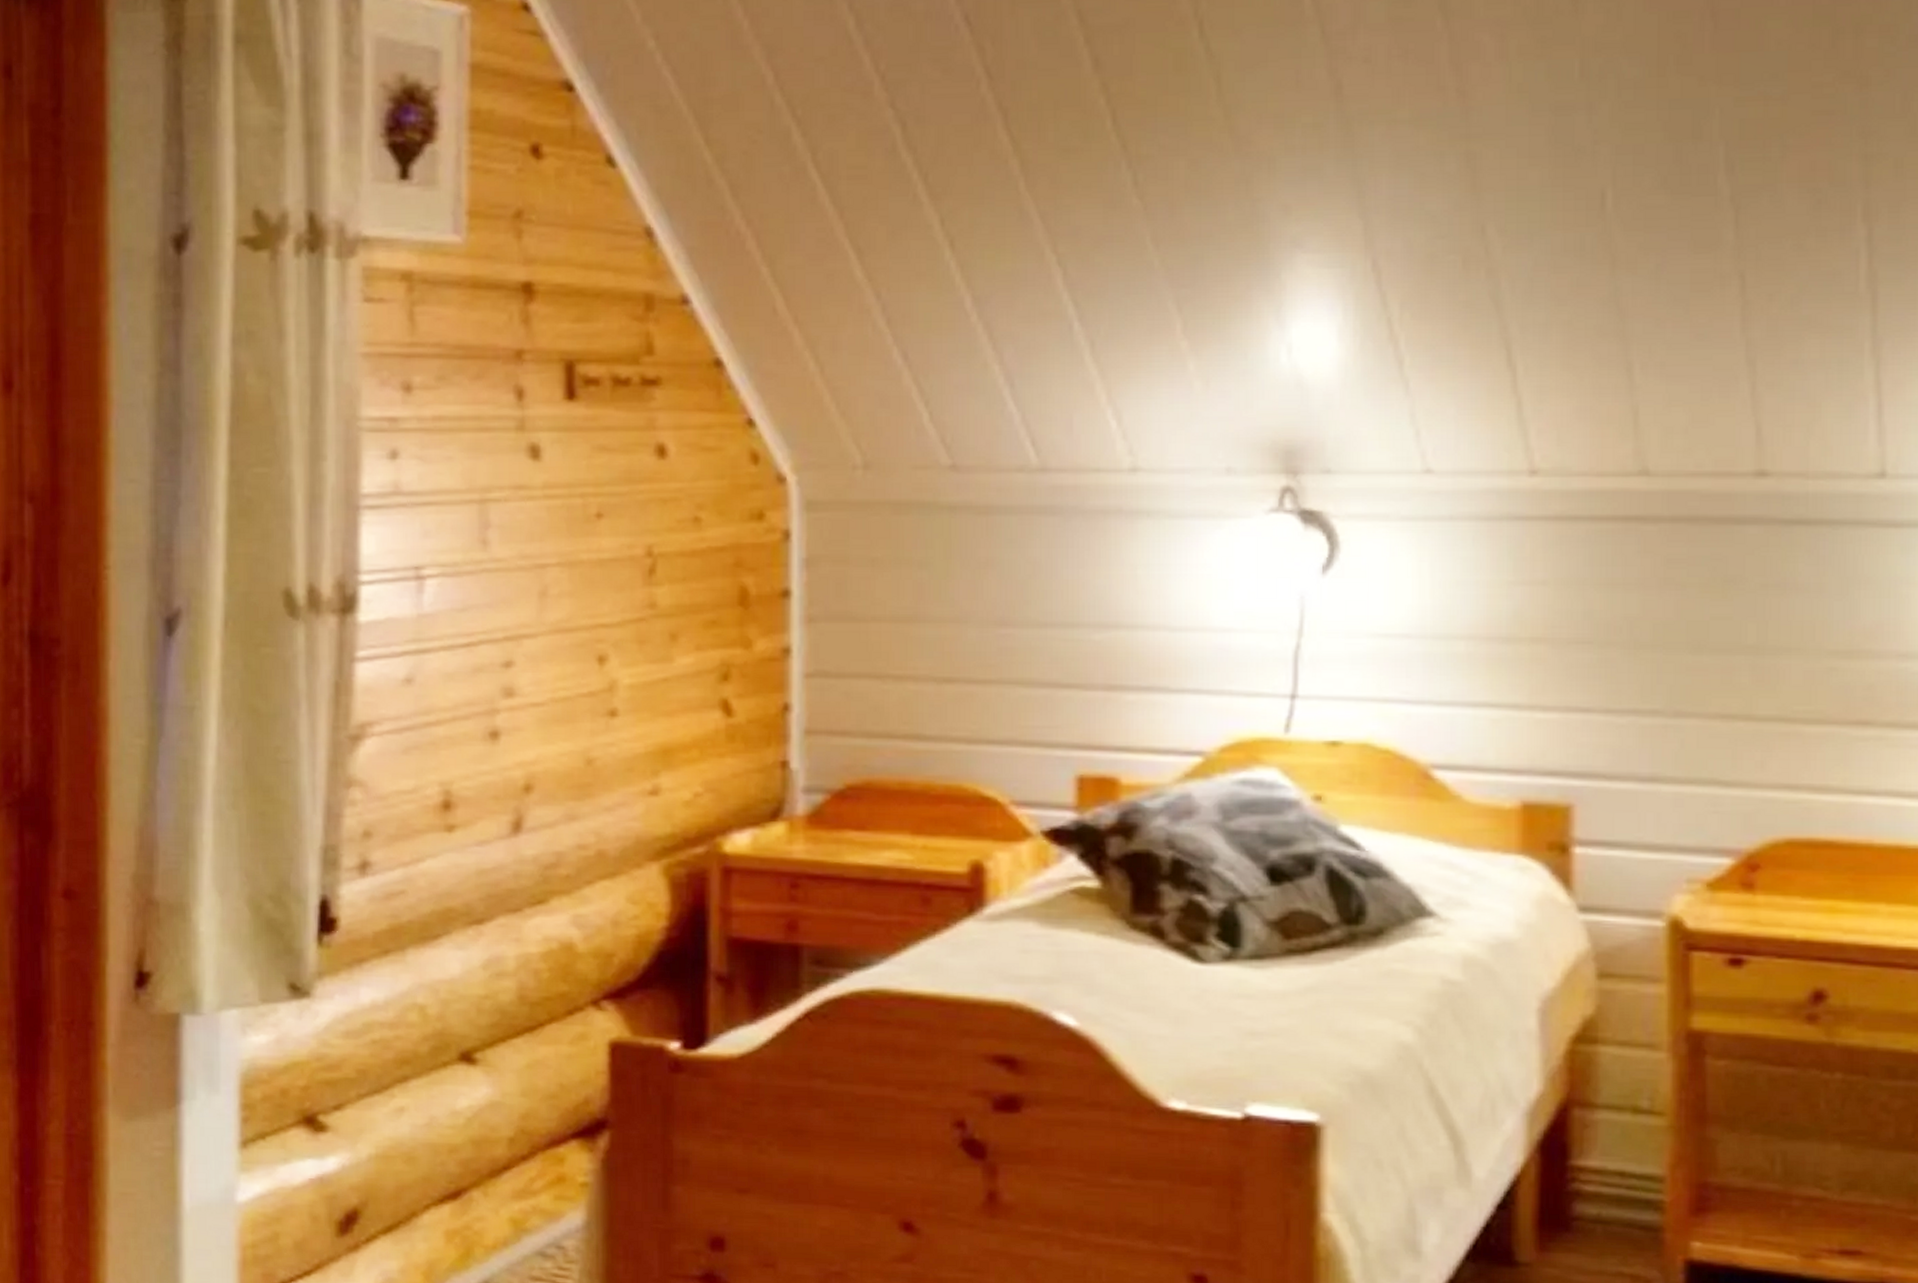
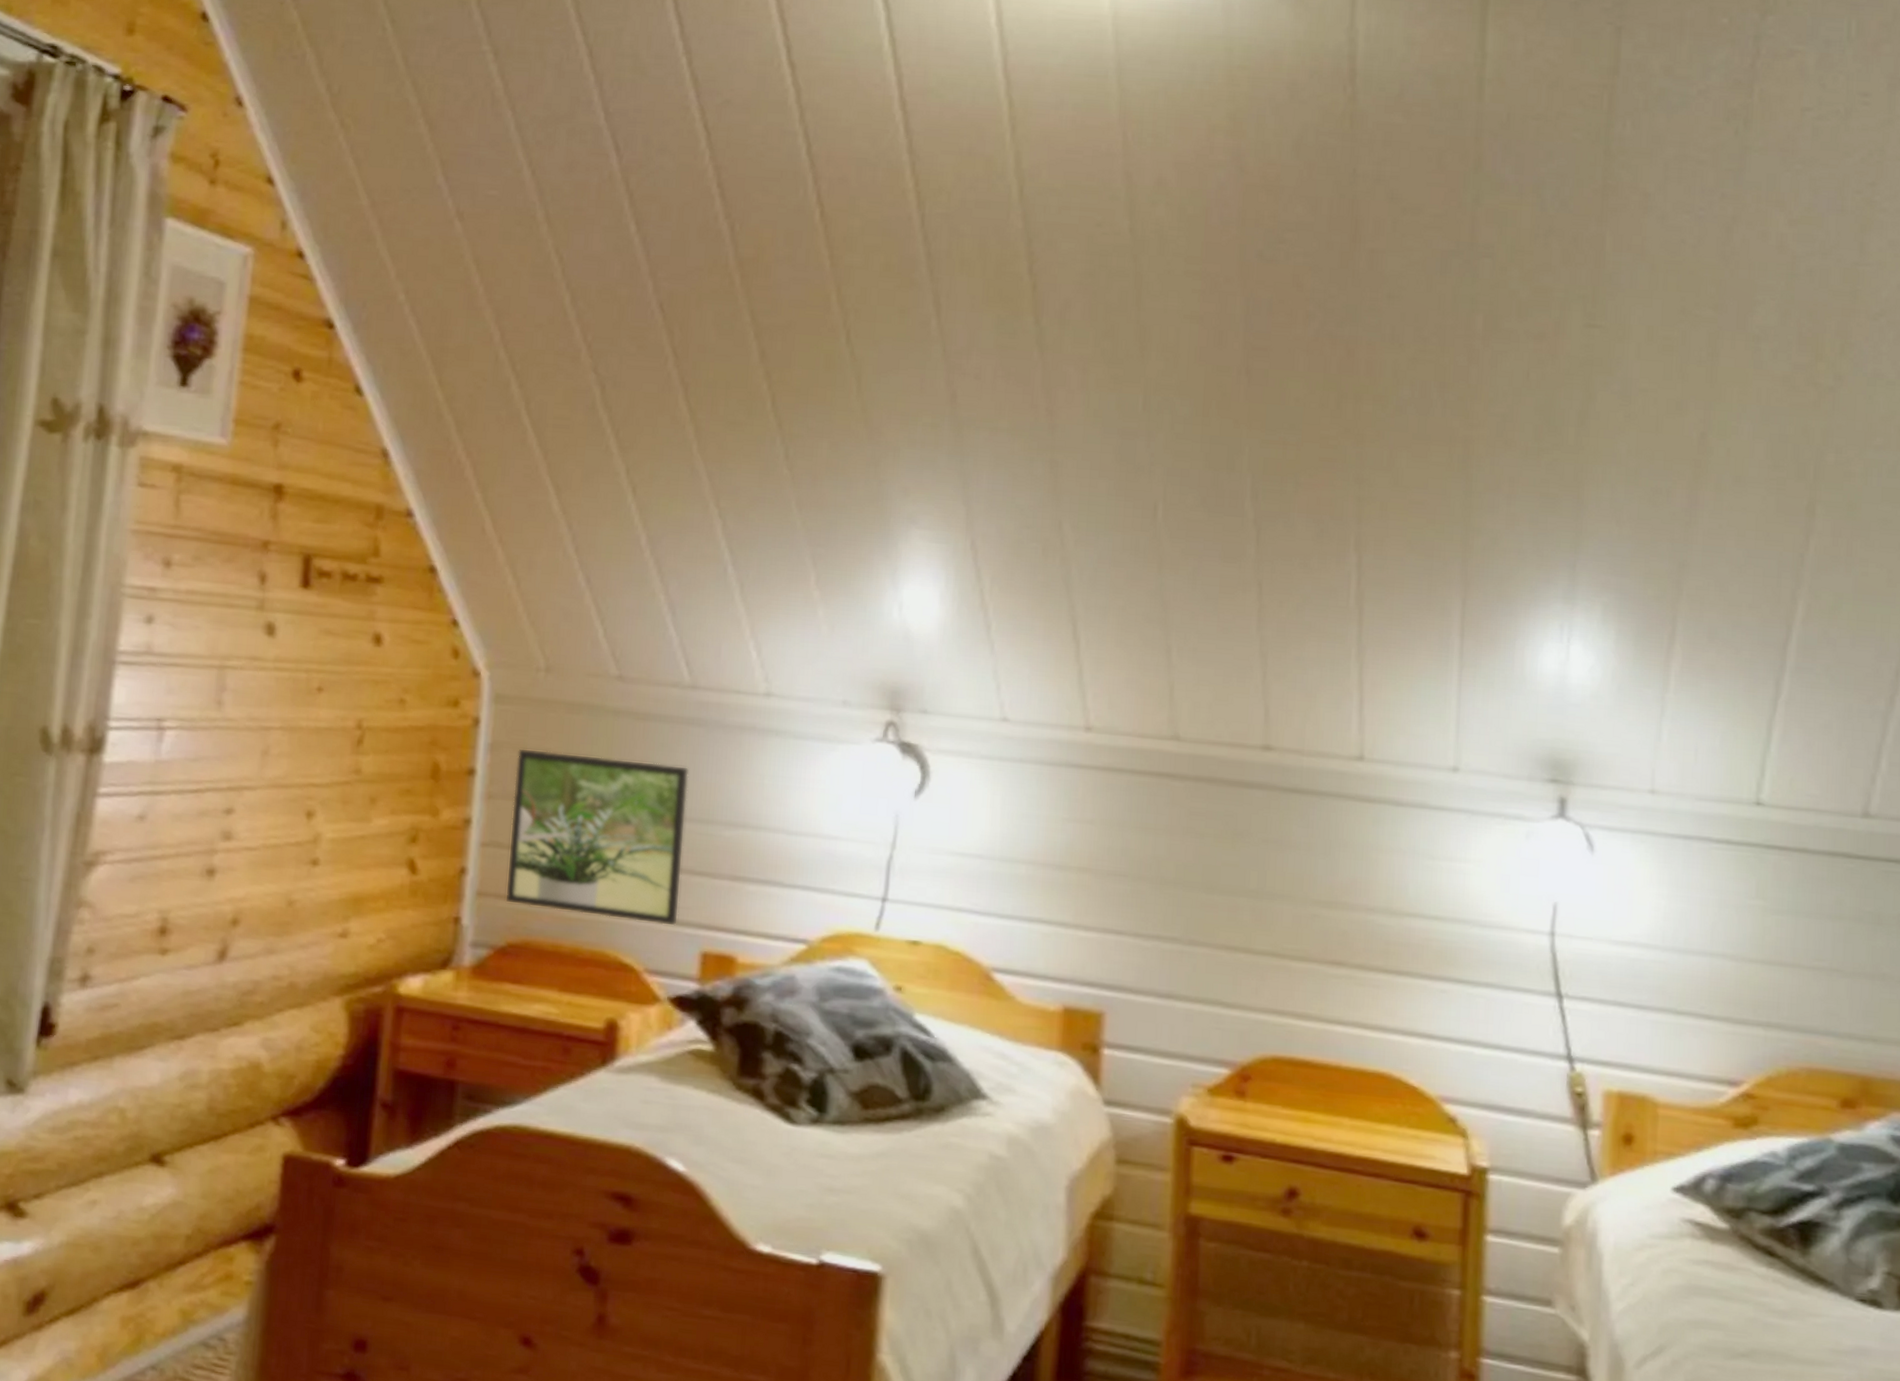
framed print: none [838,561,1046,749] -> present [505,749,690,926]

